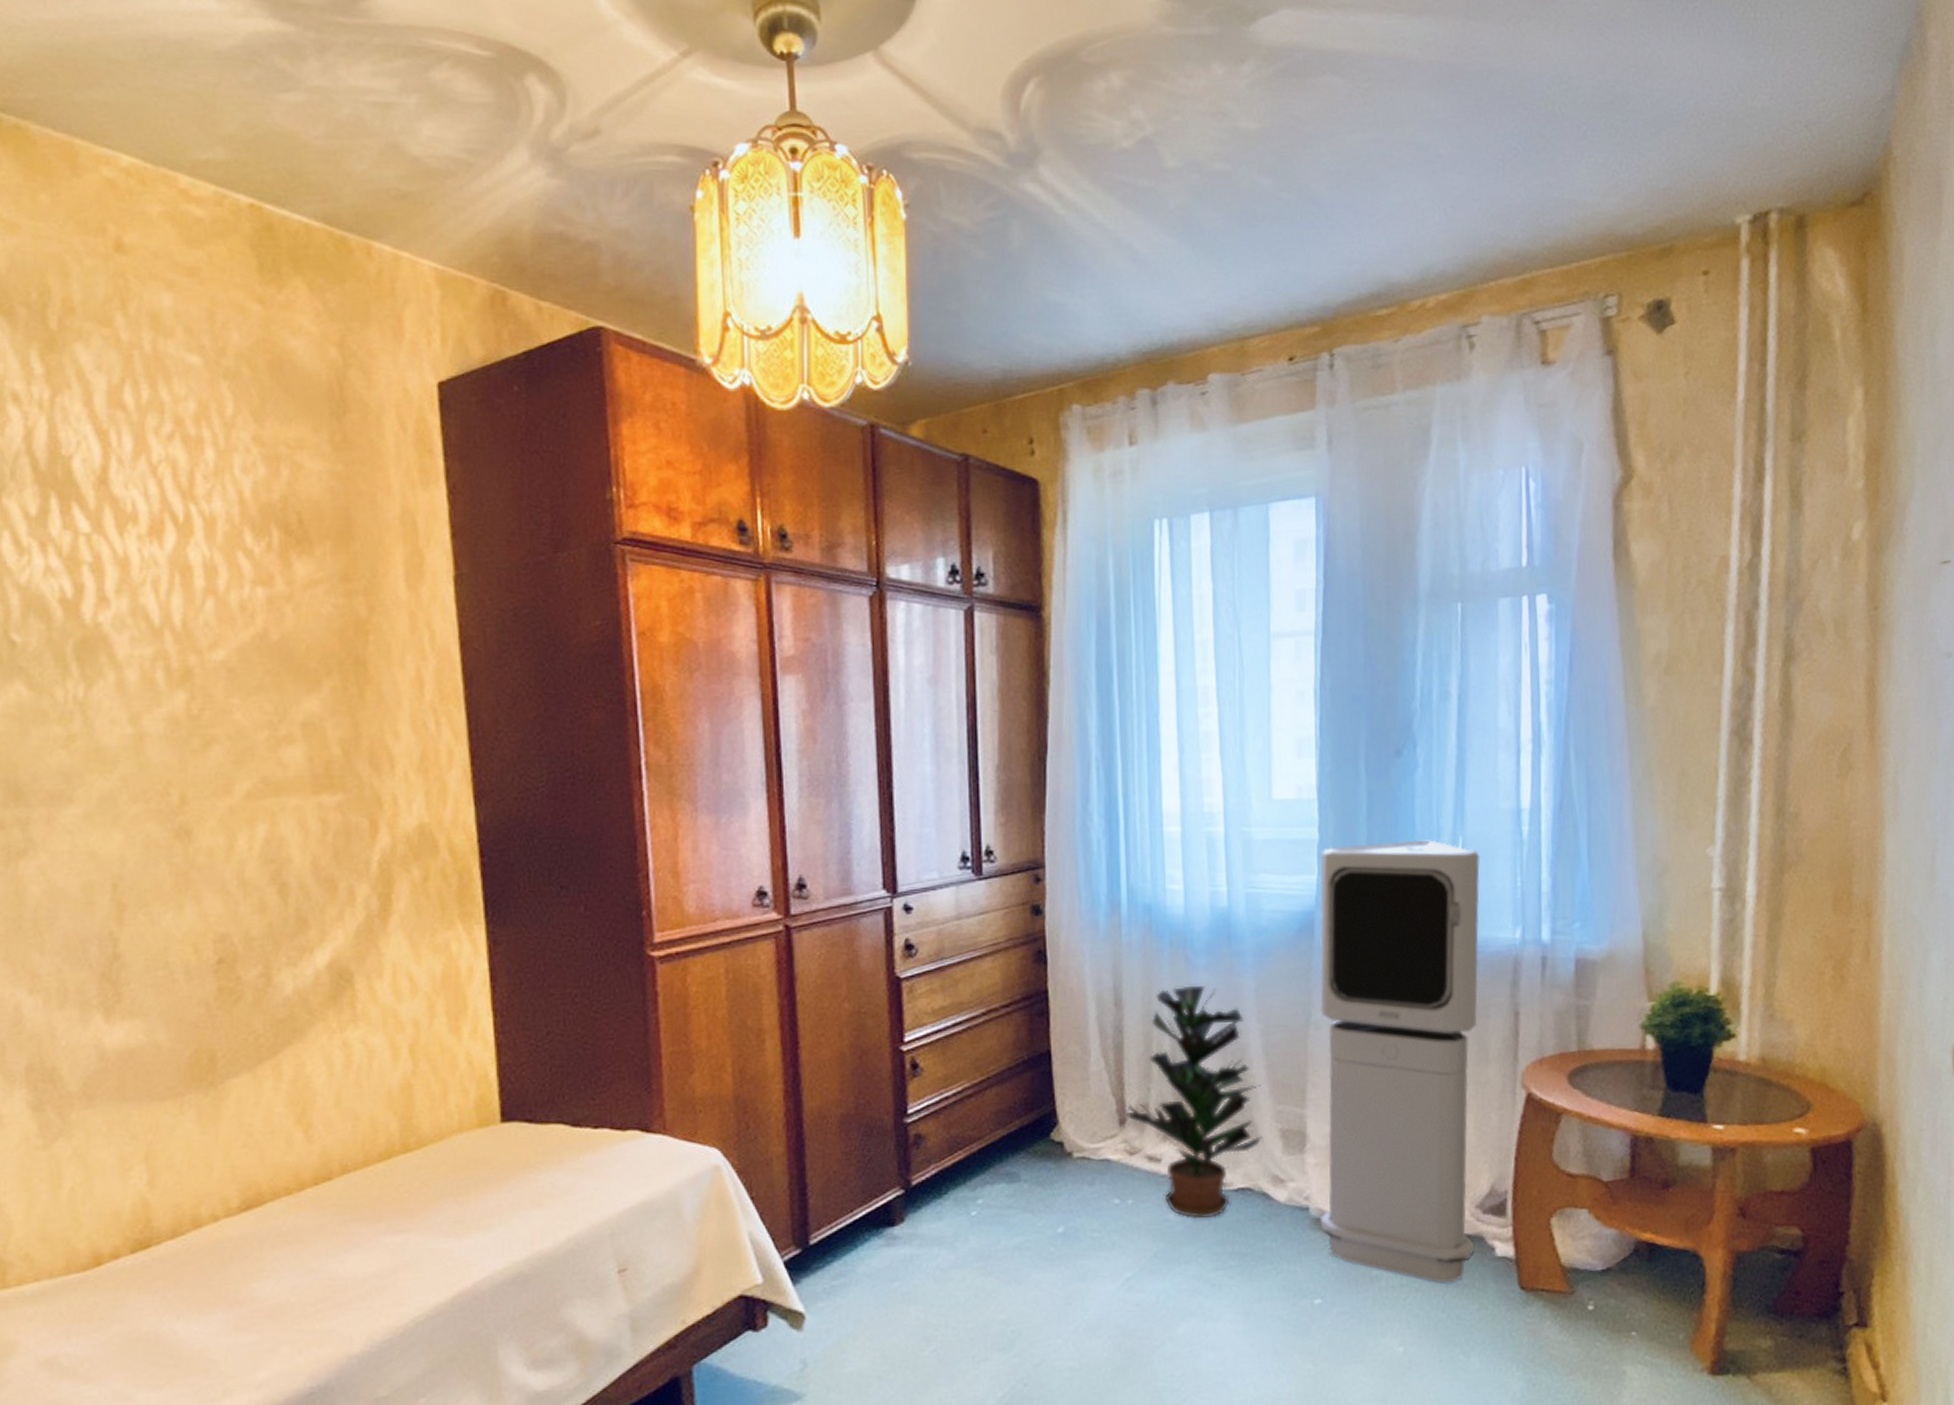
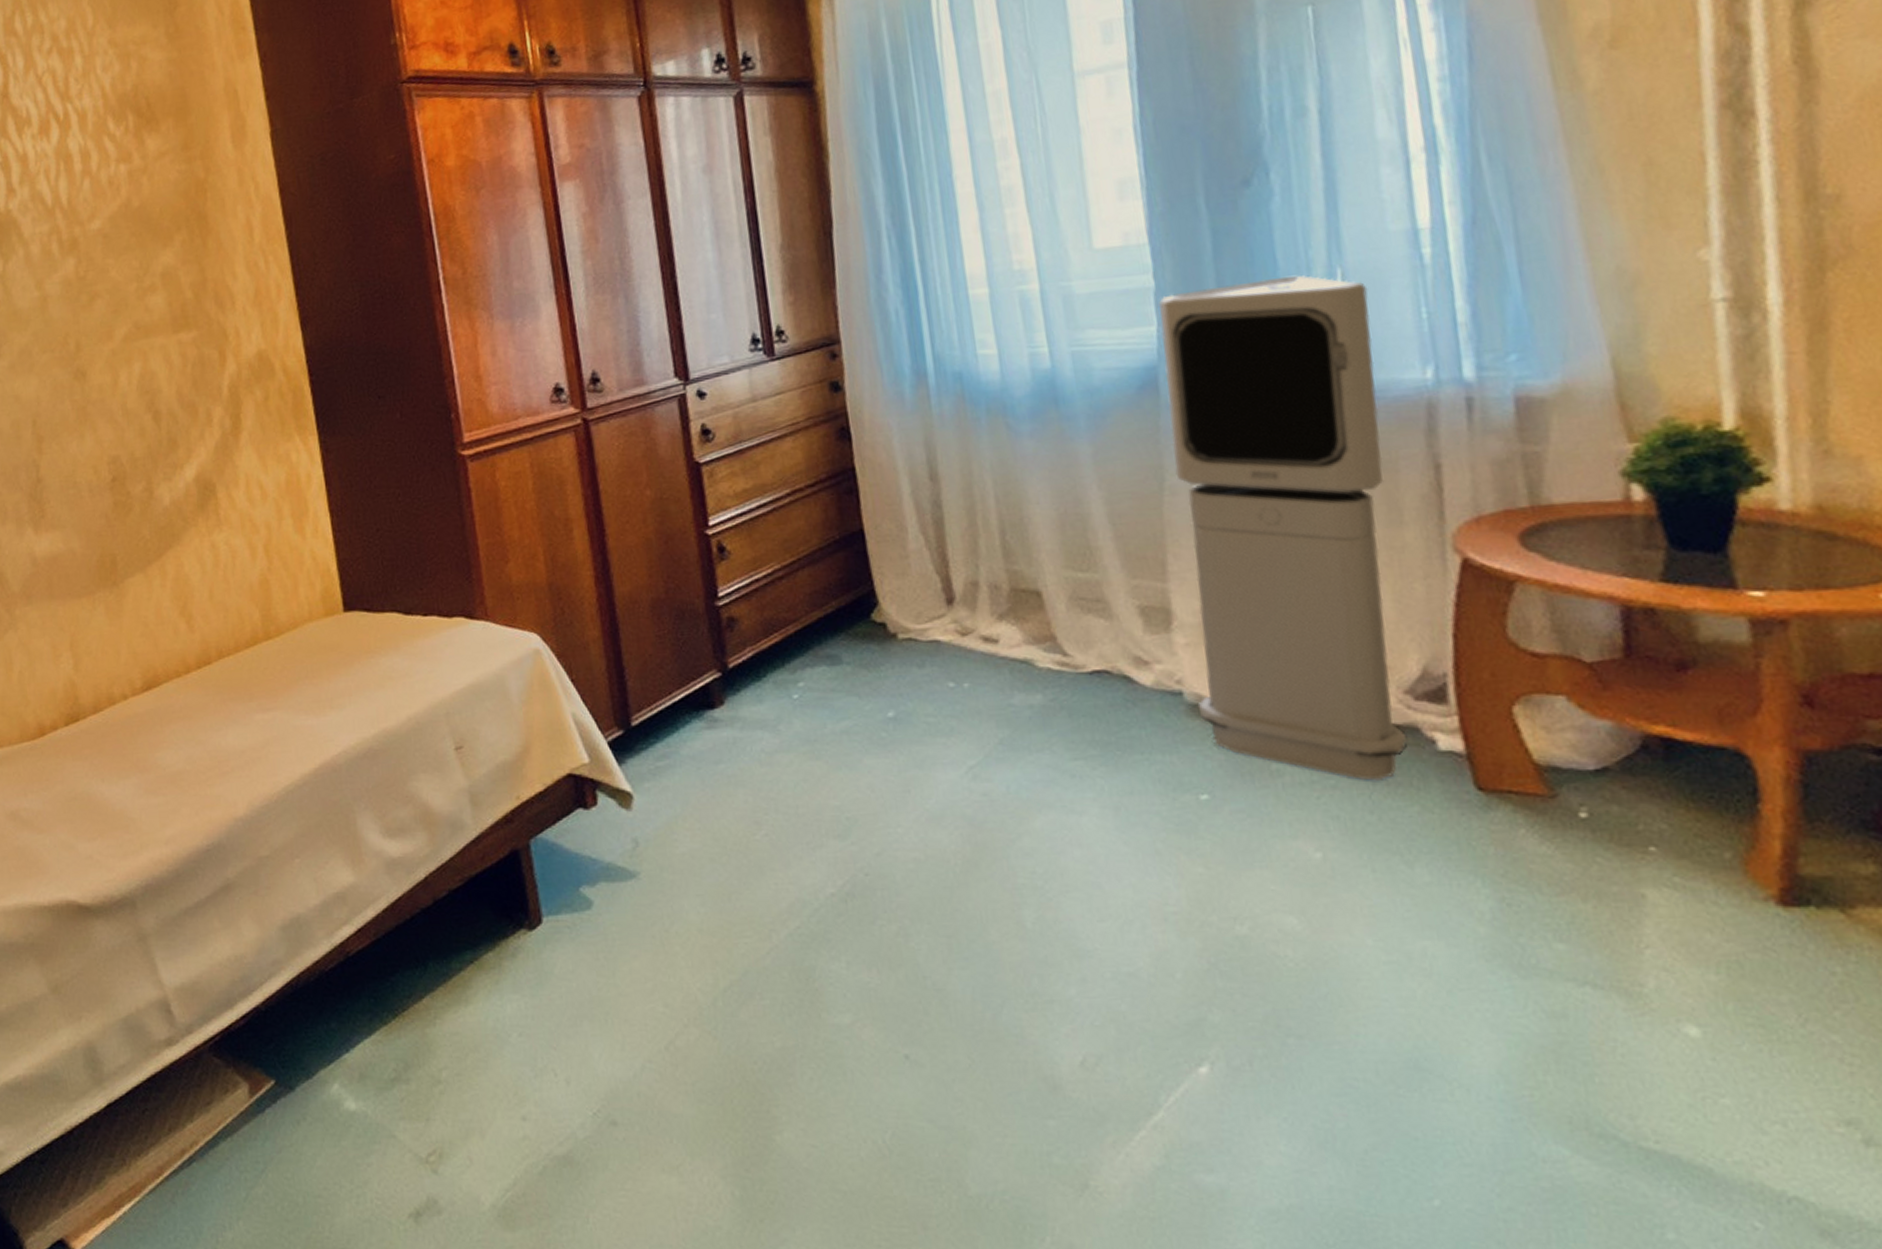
potted plant: present [1126,985,1262,1220] -> none [954,454,1117,705]

